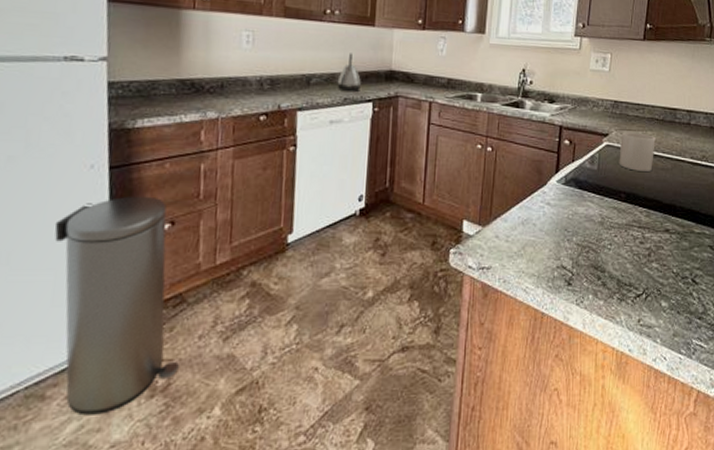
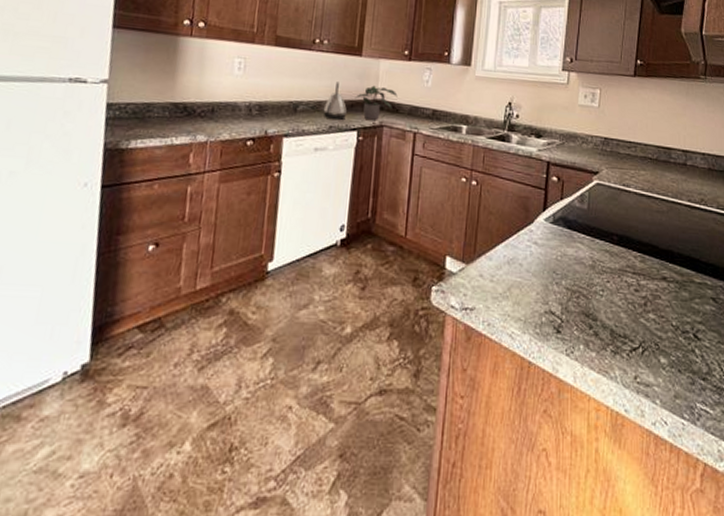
pedal bin: present [54,196,179,416] -> none [40,215,153,441]
potted plant: none [369,56,412,92] -> present [355,85,398,121]
mug: present [619,132,656,173] -> none [610,170,649,214]

